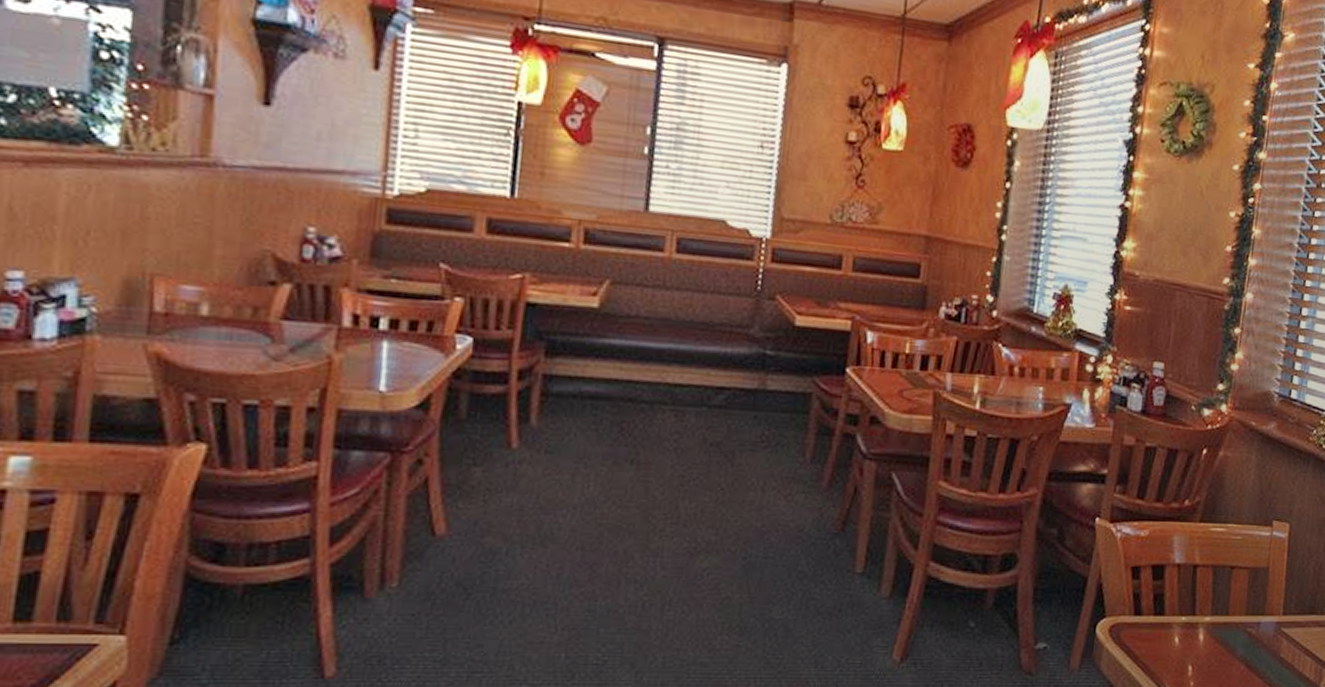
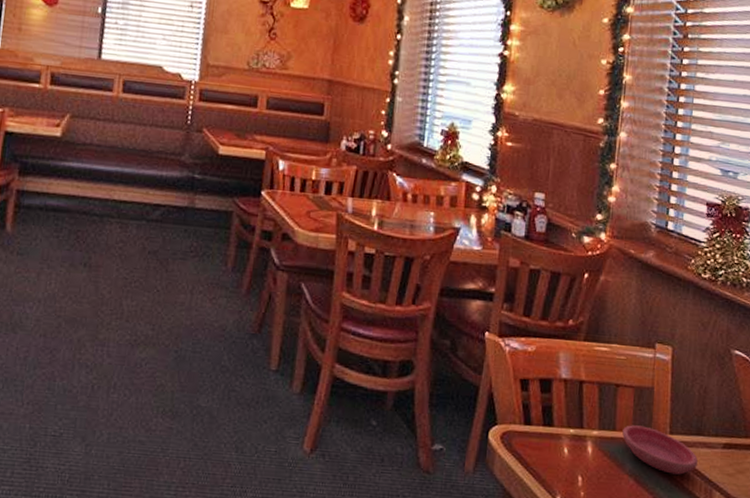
saucer: none [1235,608,1310,656] -> present [622,425,698,475]

